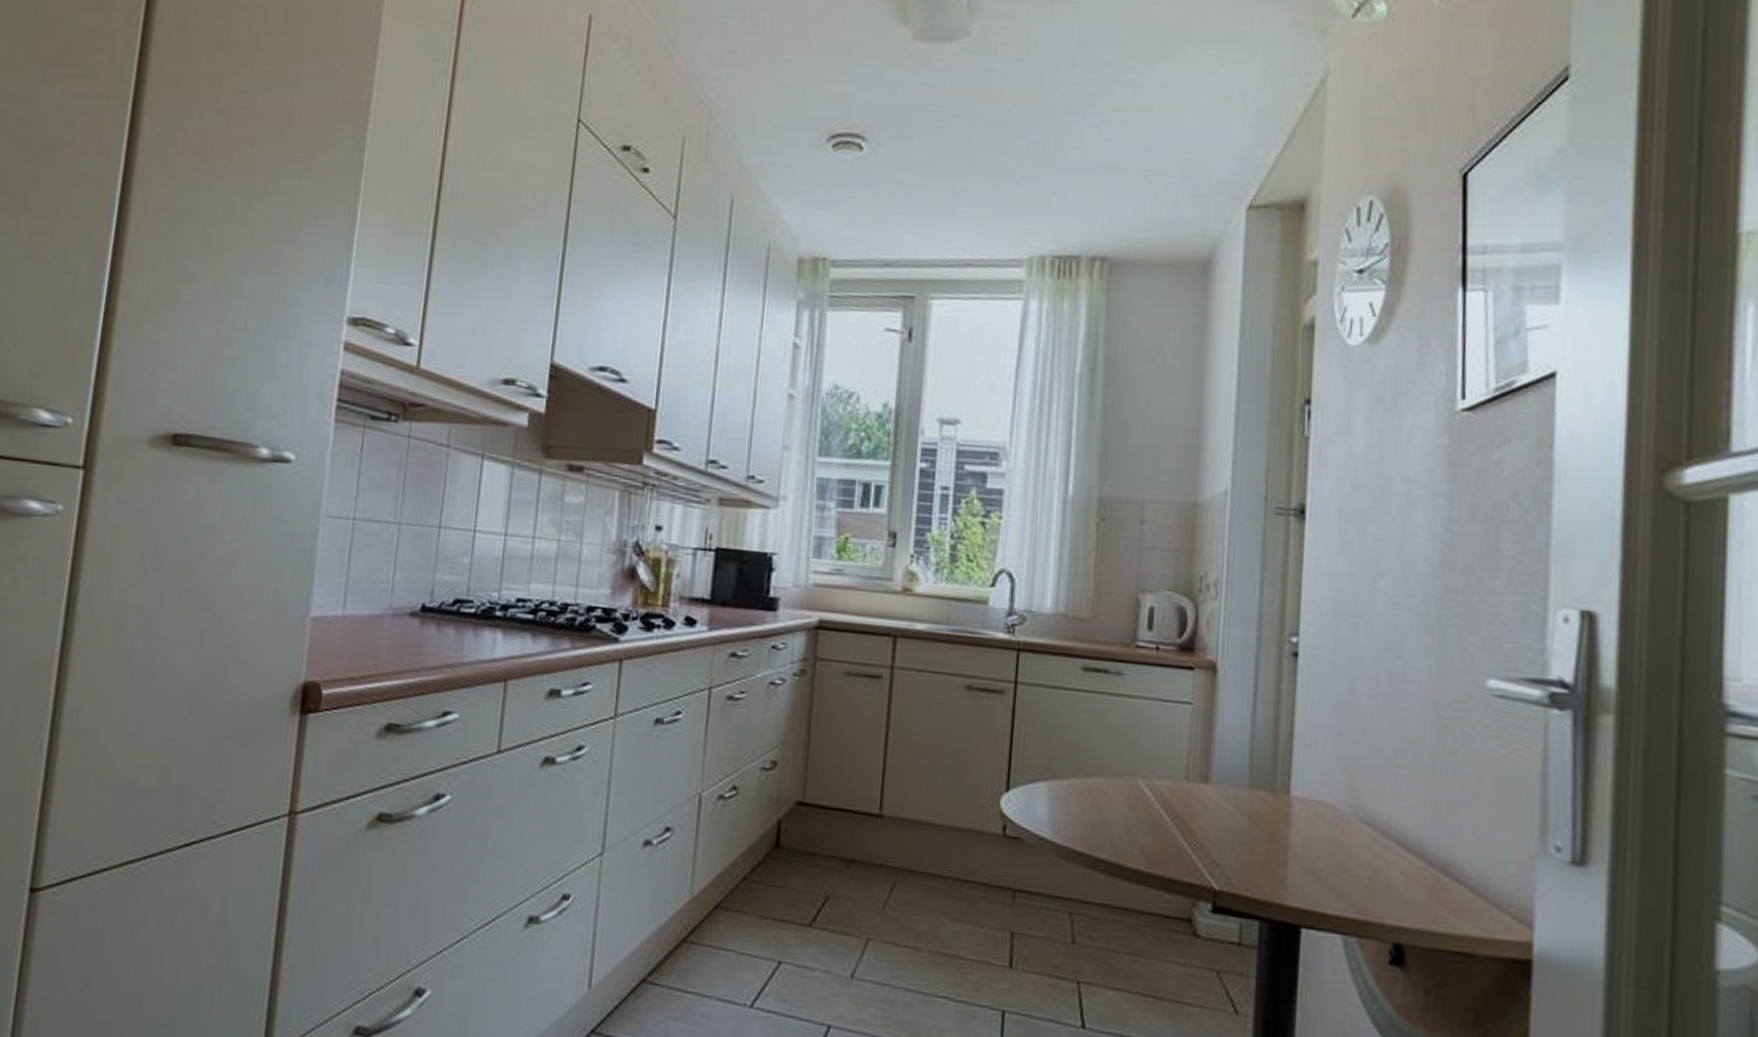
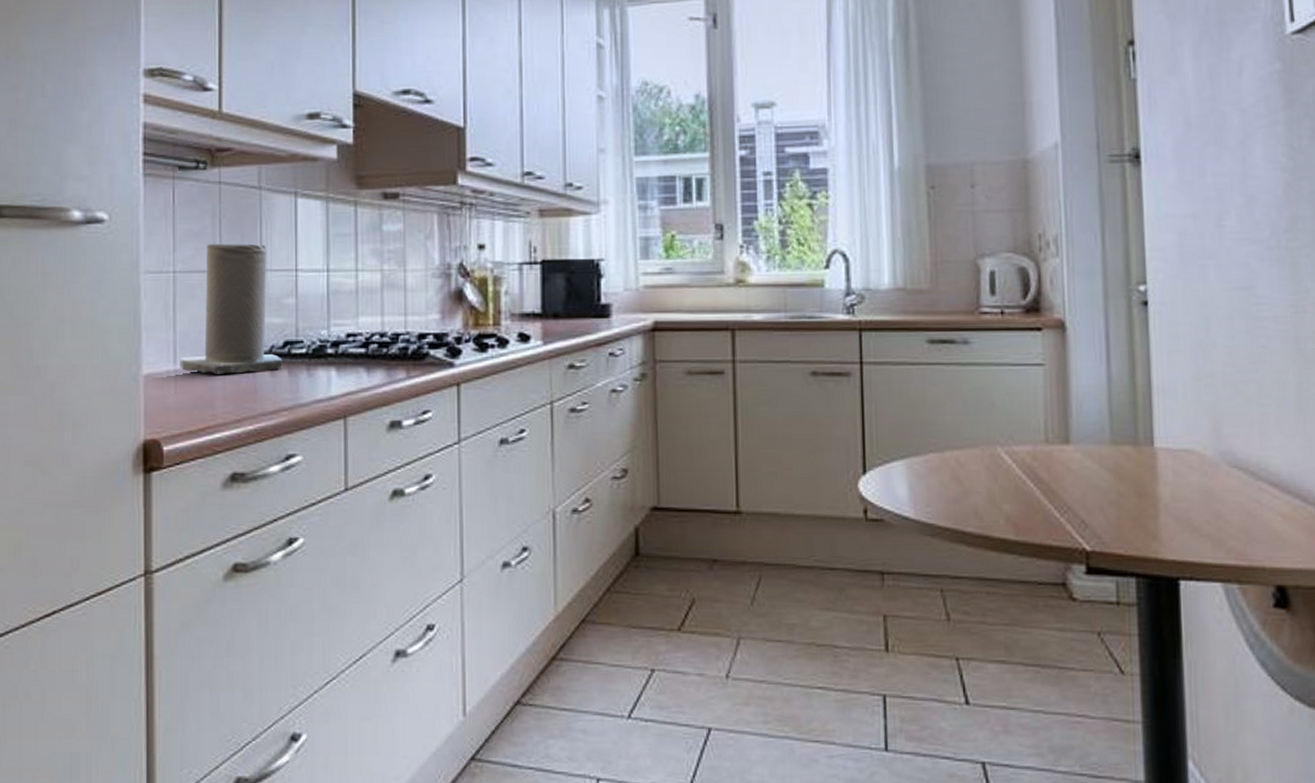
paper towel: none [348,494,451,627] -> present [179,243,283,374]

